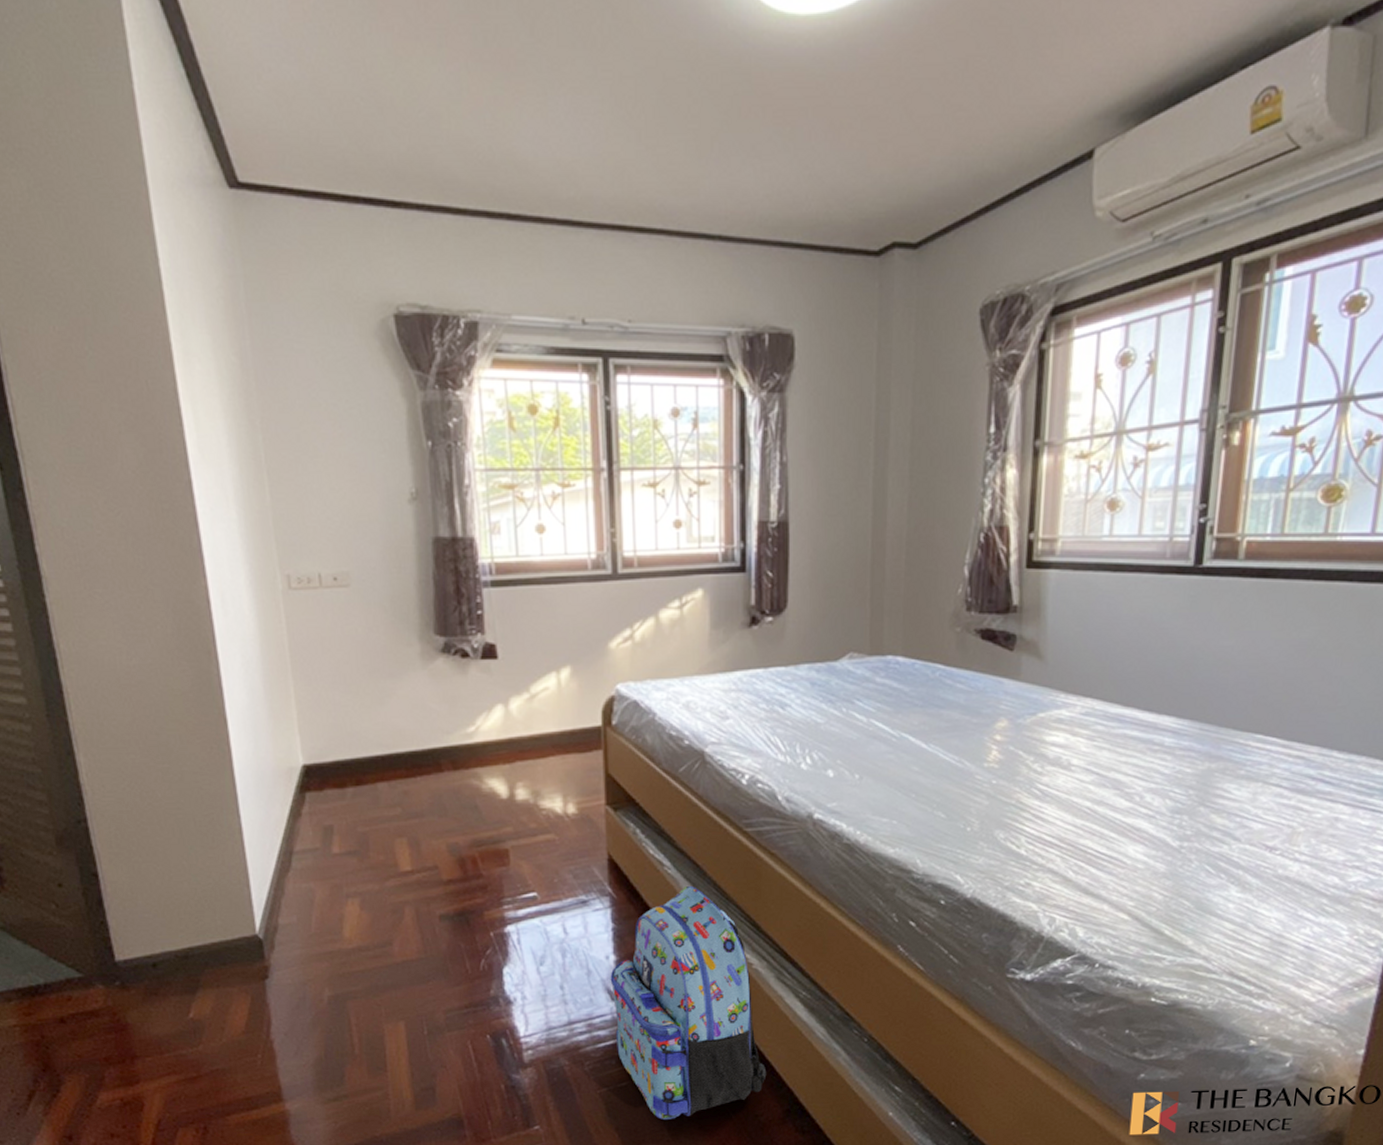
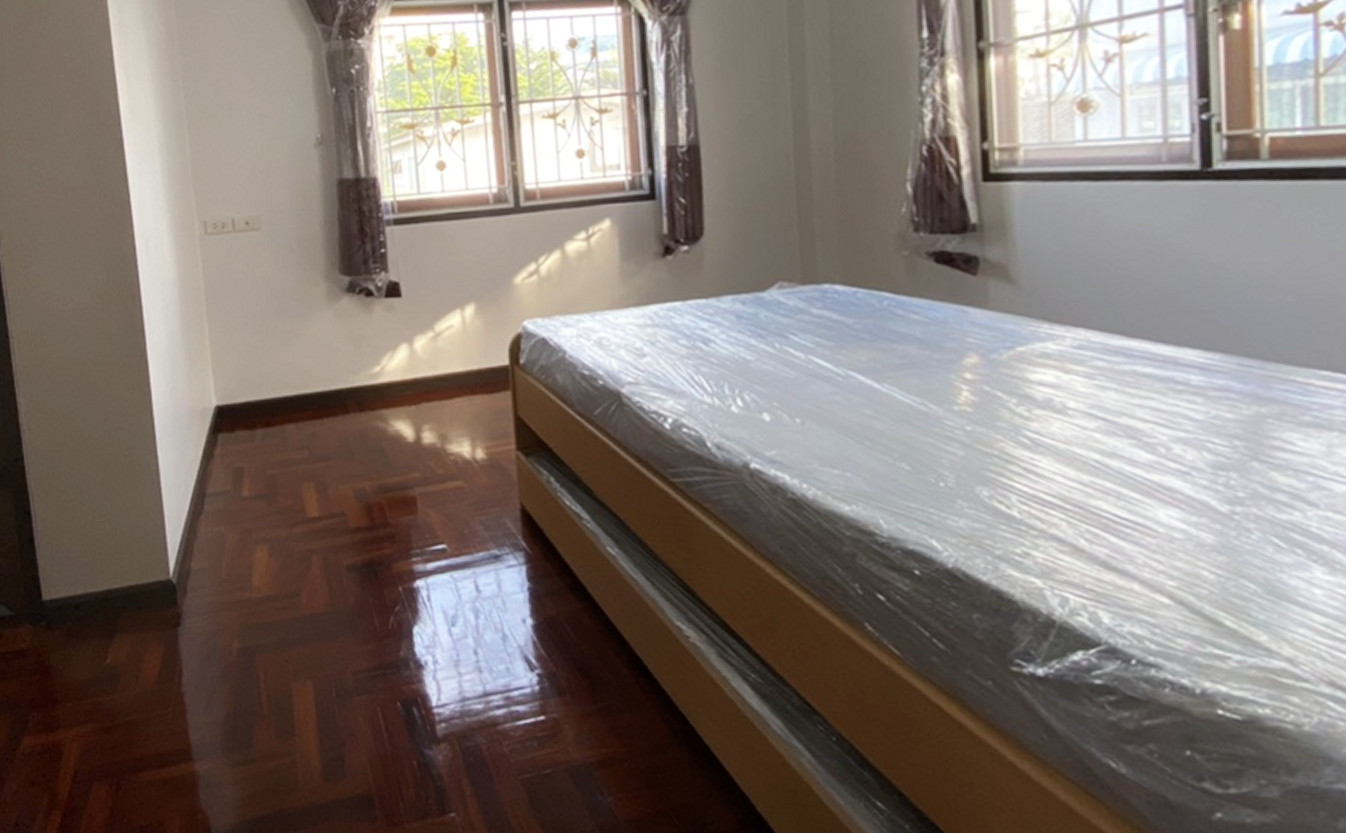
backpack: present [610,885,767,1120] -> none [527,542,715,819]

